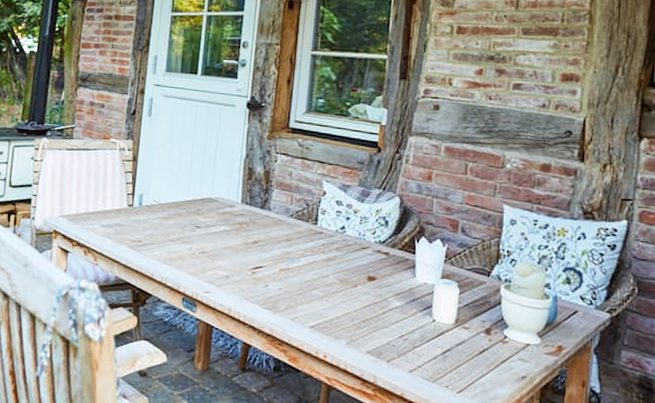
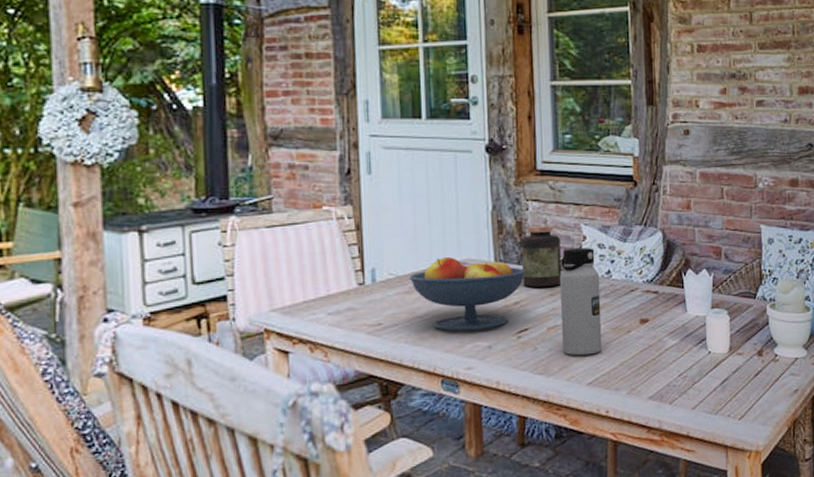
fruit bowl: none [168,192,267,261] -> present [409,256,525,331]
jar: none [263,176,302,233] -> present [521,226,562,287]
water bottle: none [290,201,334,301] -> present [559,248,602,356]

